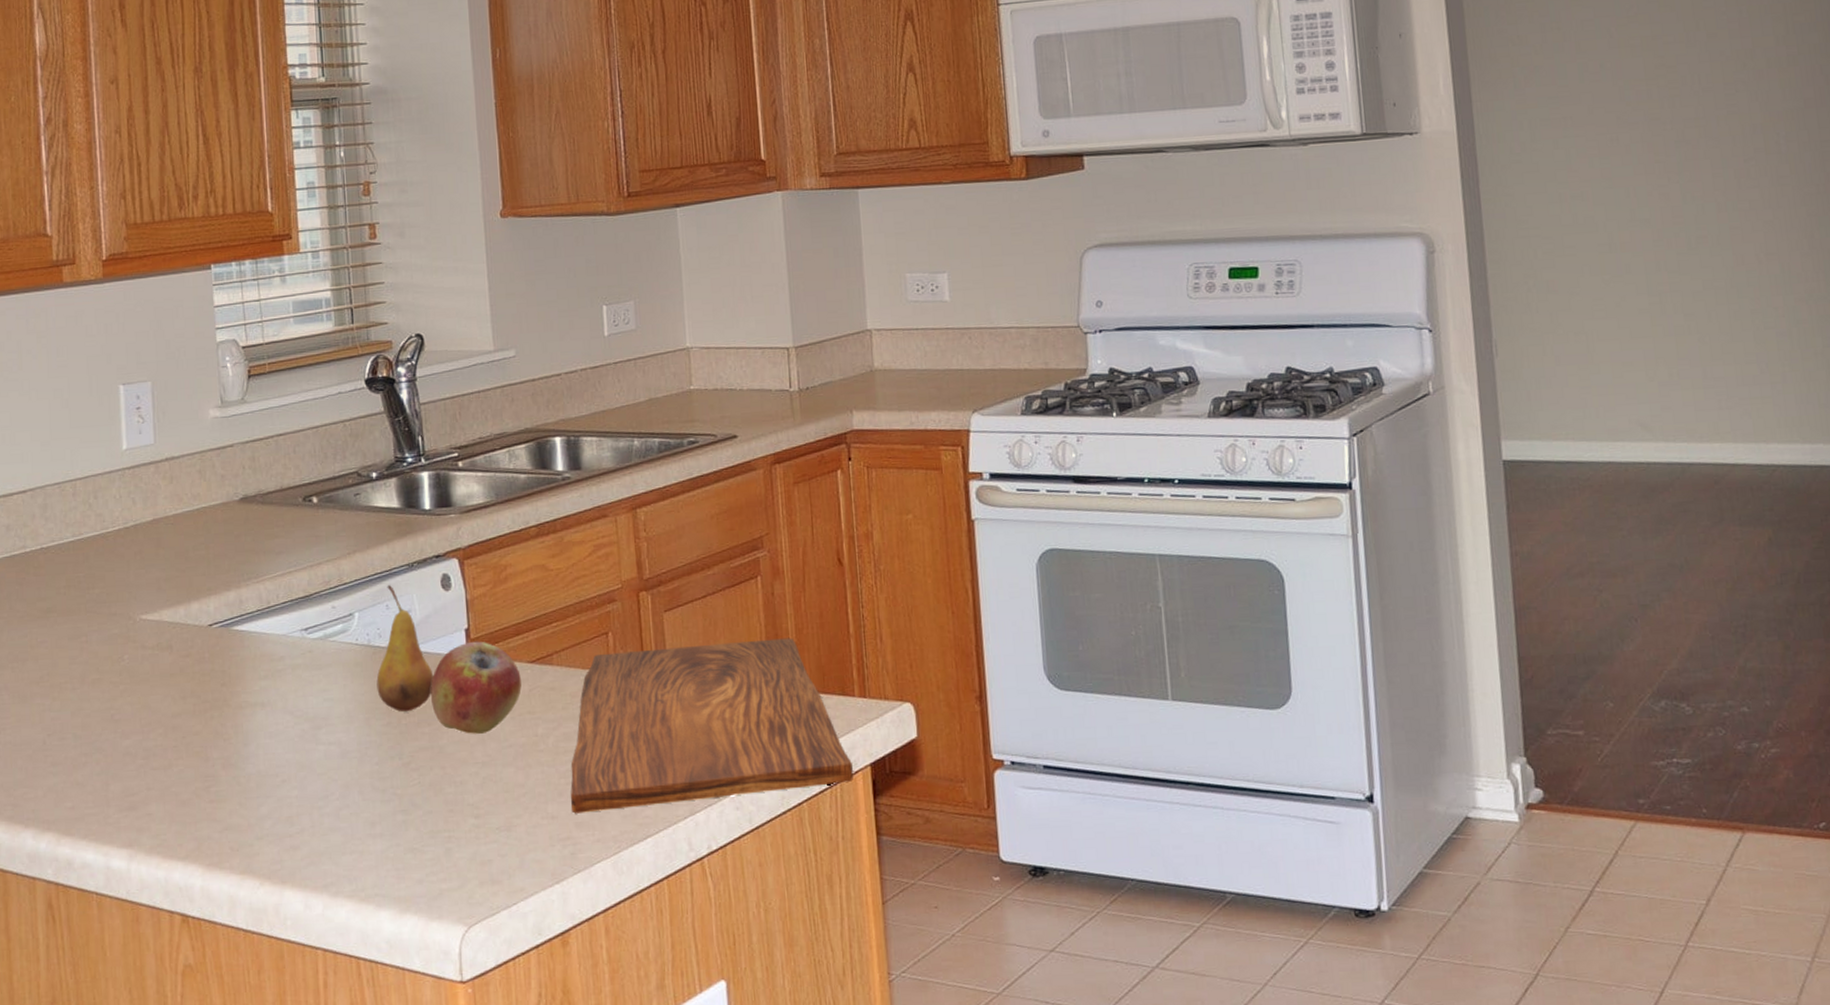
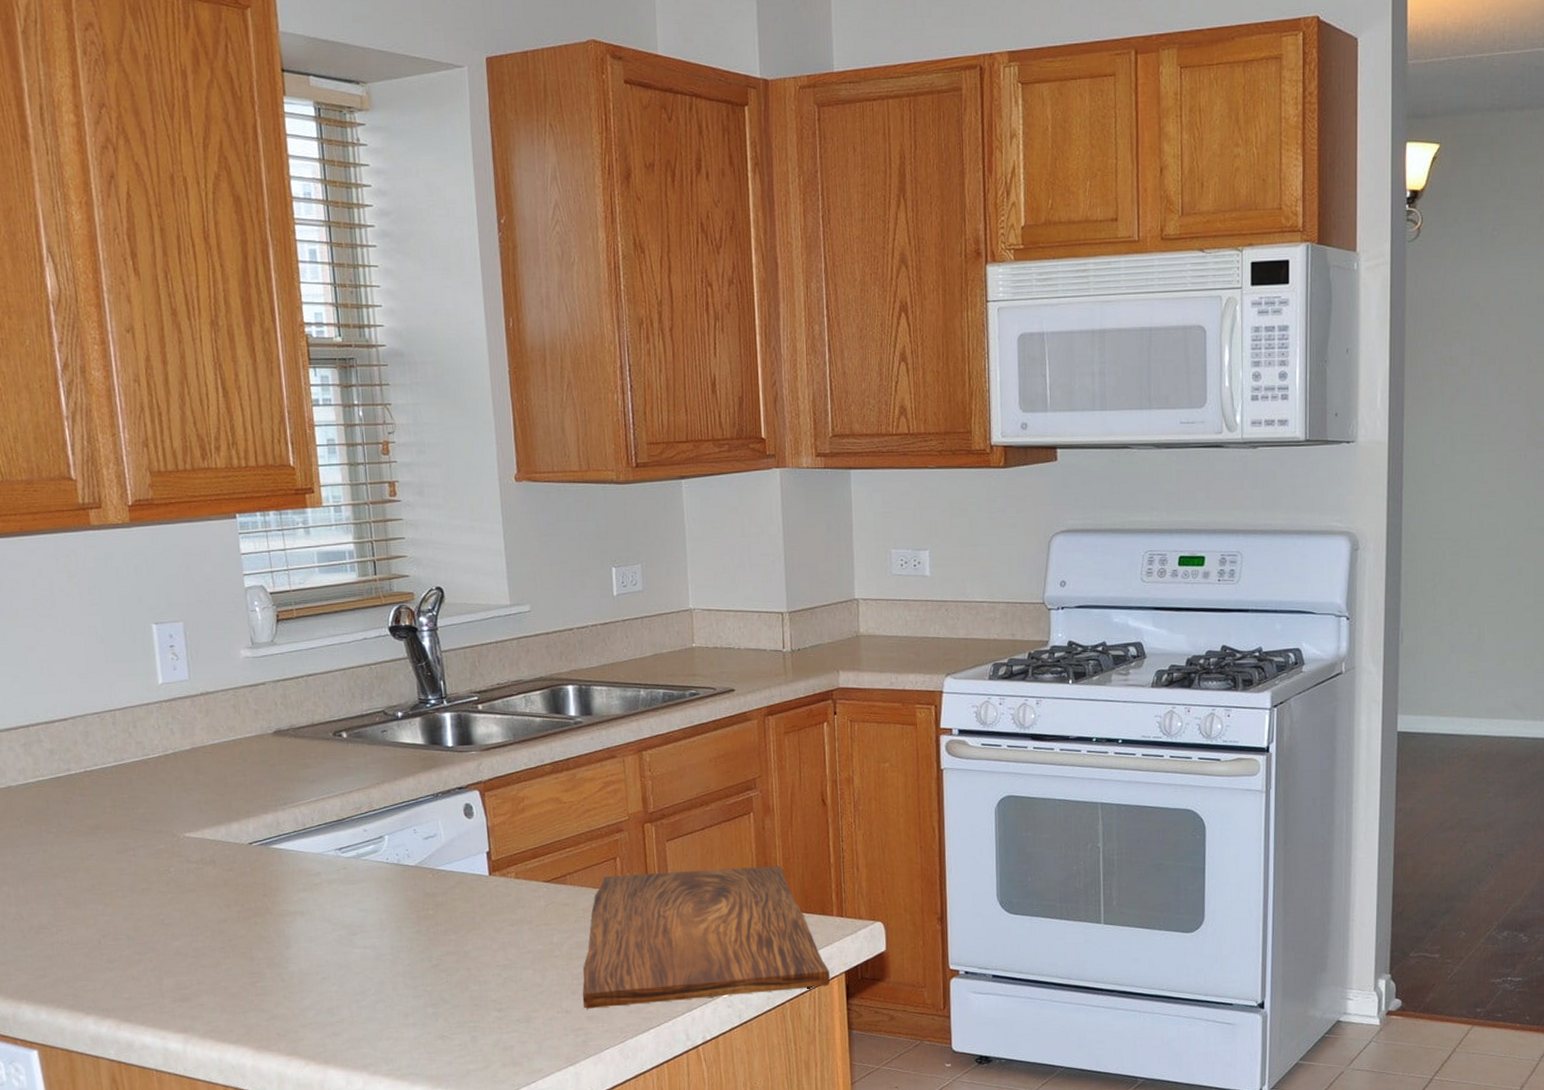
fruit: present [376,585,434,712] -> none [406,812,459,921]
fruit: present [430,641,522,734] -> none [455,862,538,942]

